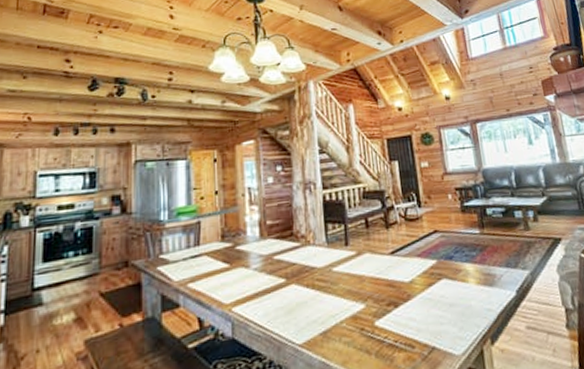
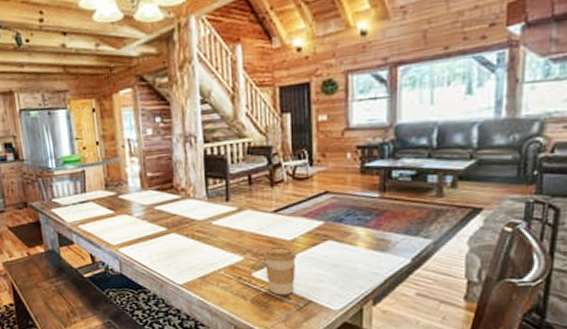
coffee cup: none [384,289,417,345] -> present [263,246,296,295]

